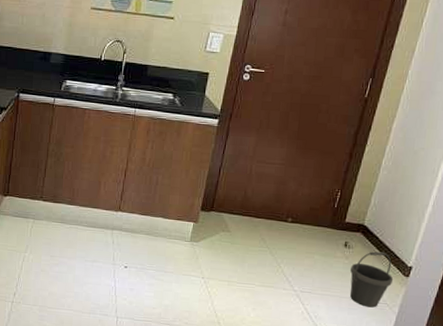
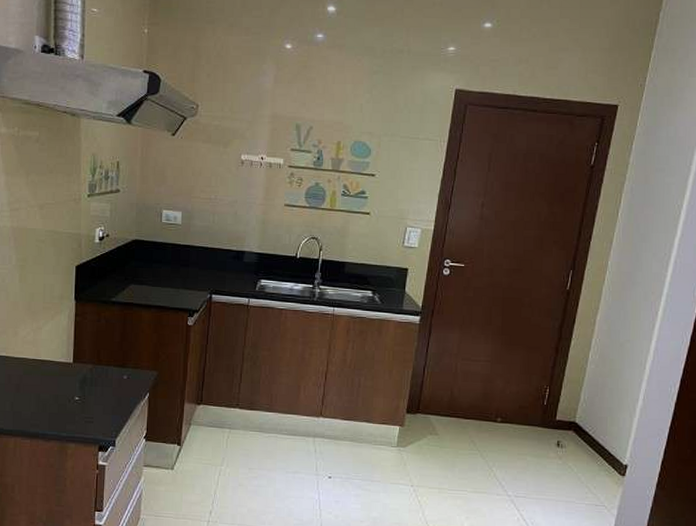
bucket: present [349,251,394,308] -> none [564,450,610,511]

